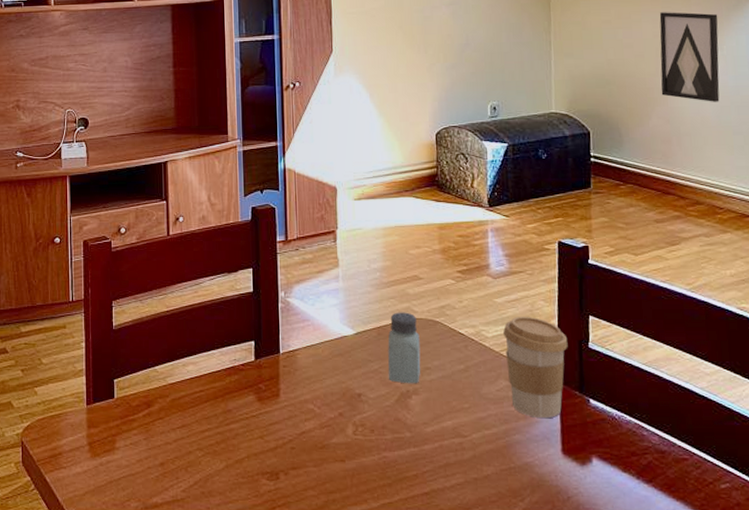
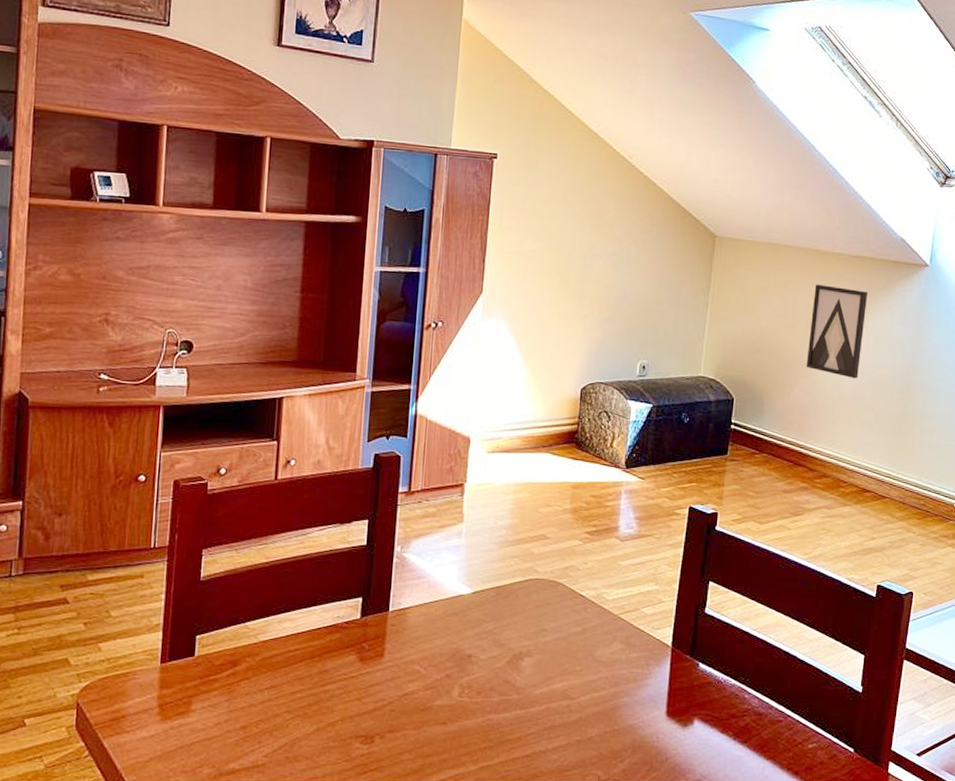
saltshaker: present [388,312,421,384] -> none [502,572,540,646]
coffee cup: present [503,316,568,418] -> none [623,579,686,681]

